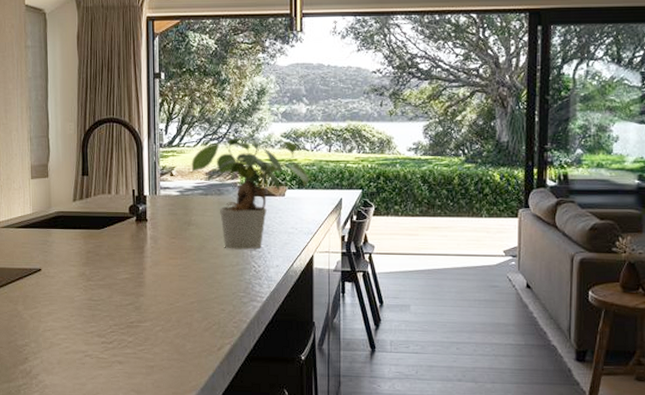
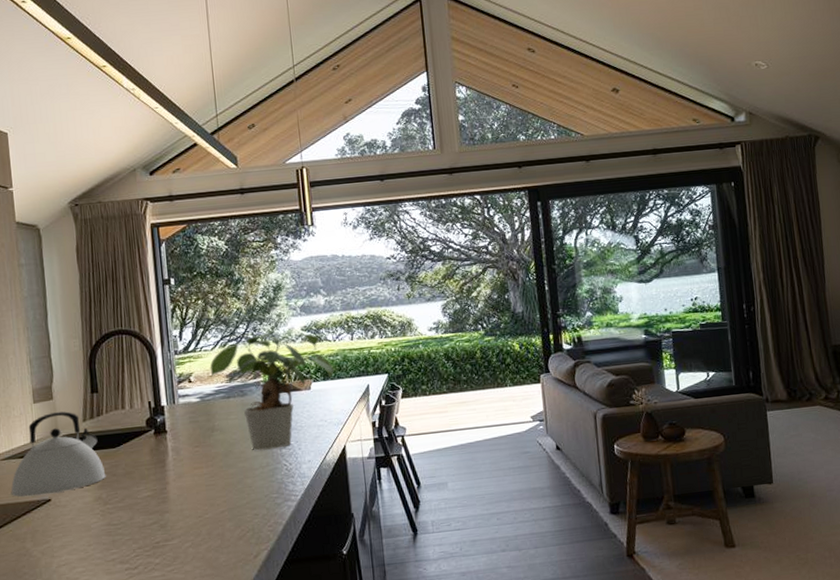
kettle: none [7,190,90,265] -> present [11,411,106,497]

